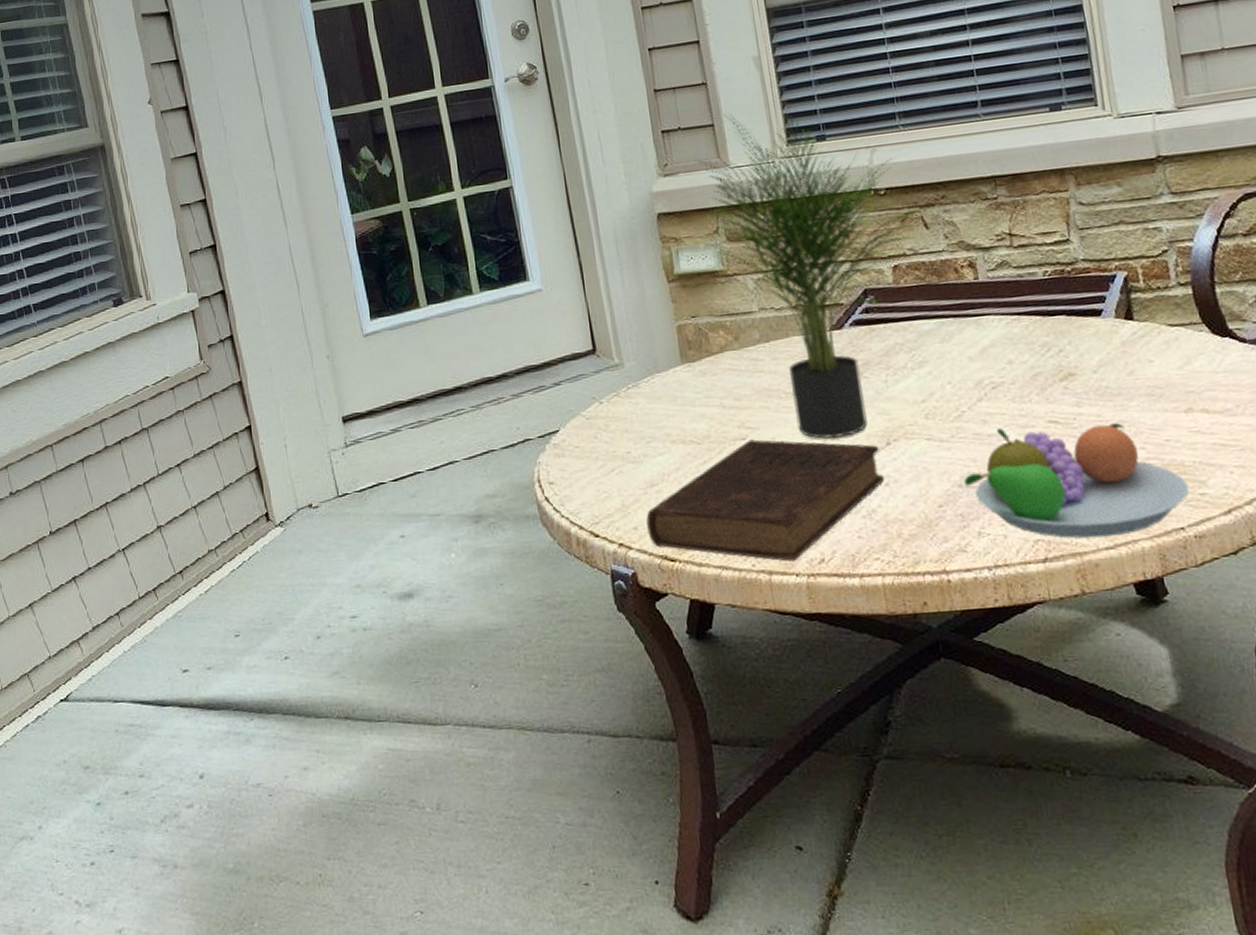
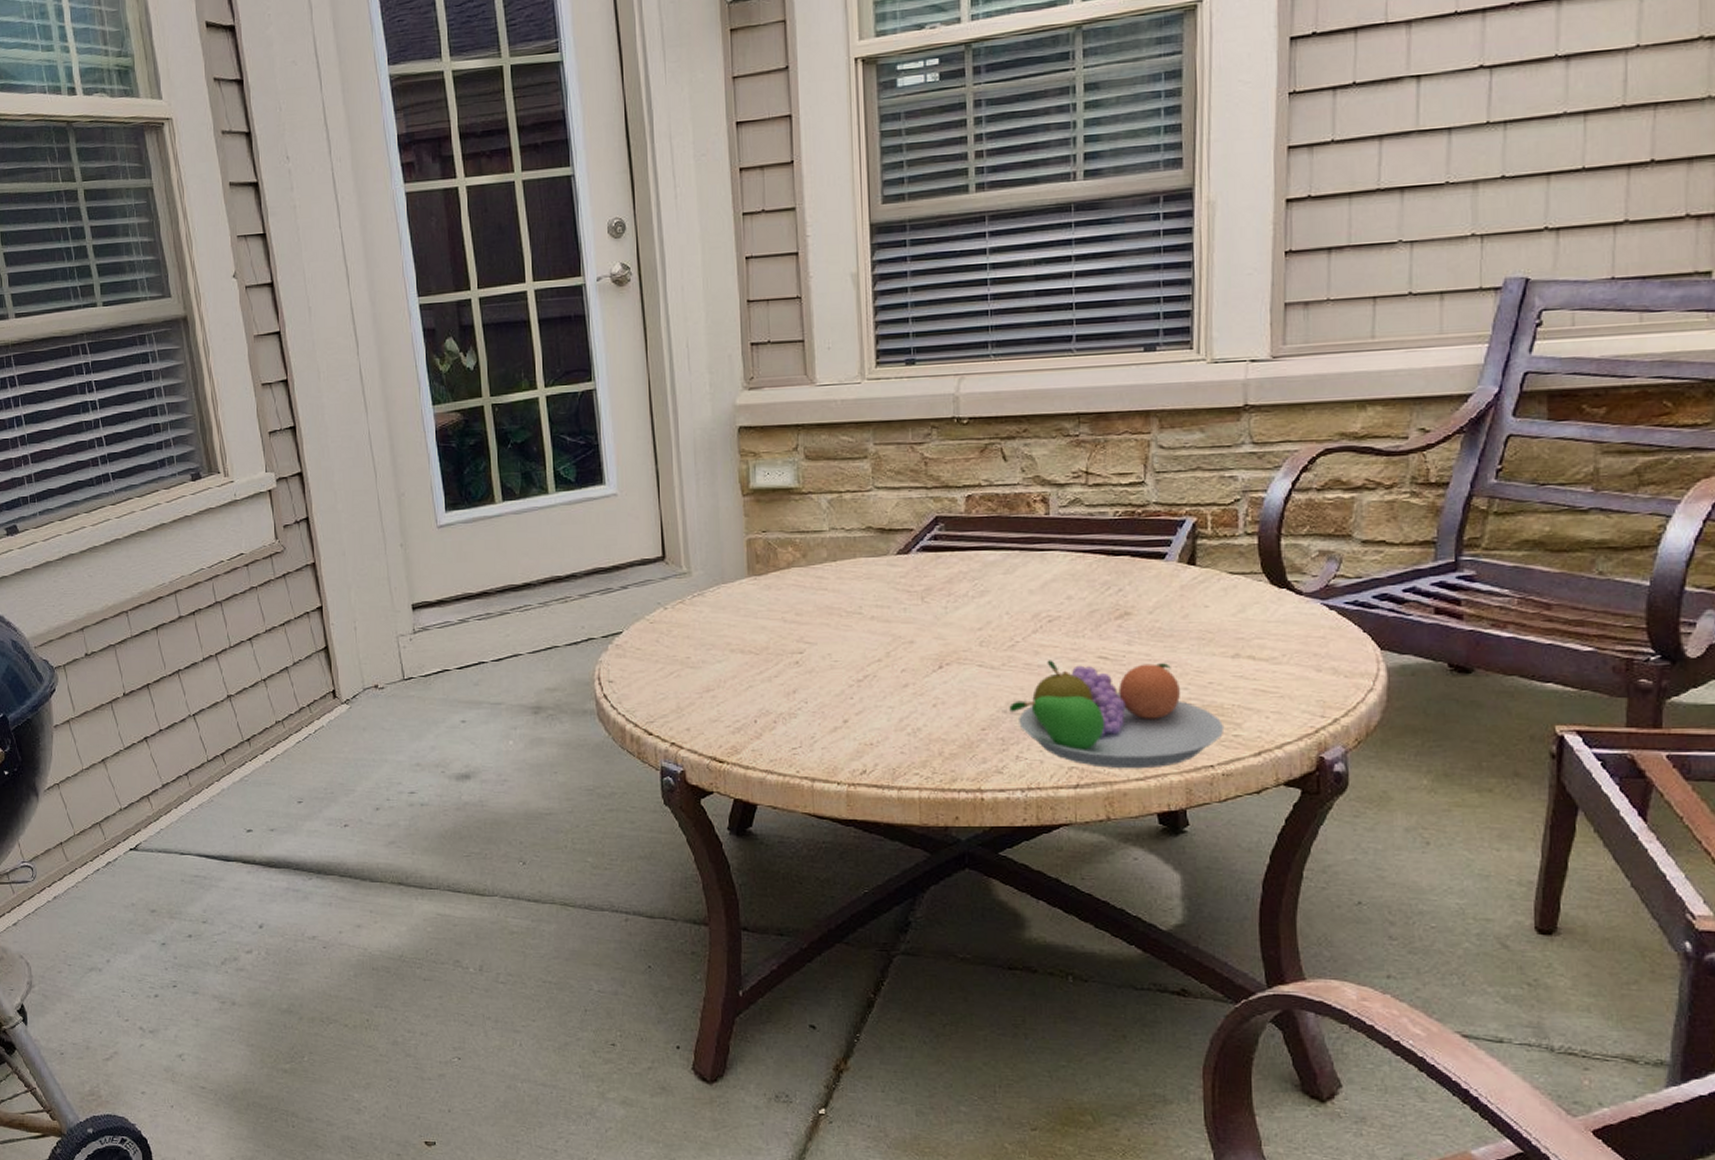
book: present [646,439,885,562] -> none [699,654,934,770]
potted plant: present [695,112,934,439] -> none [782,328,1015,659]

